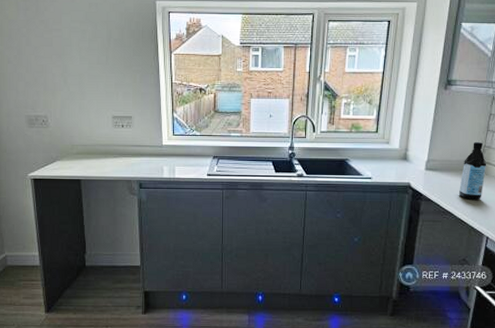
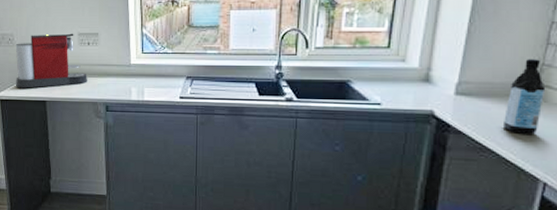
coffee maker: none [49,116,121,168] -> present [15,33,87,88]

